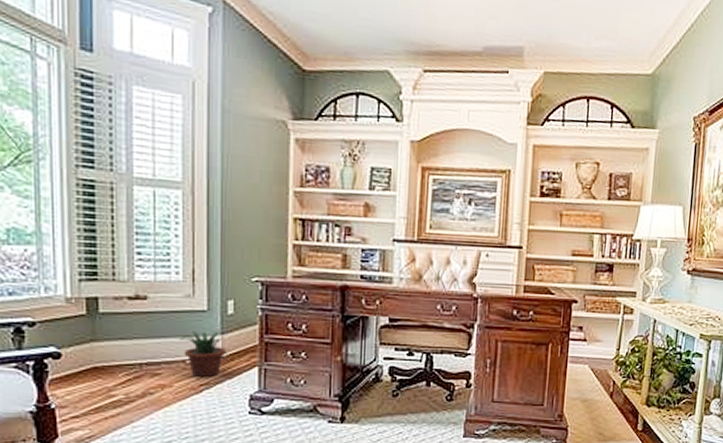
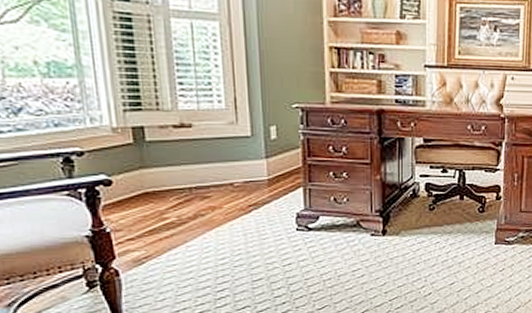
potted plant: present [178,330,226,378] -> none [225,154,272,199]

